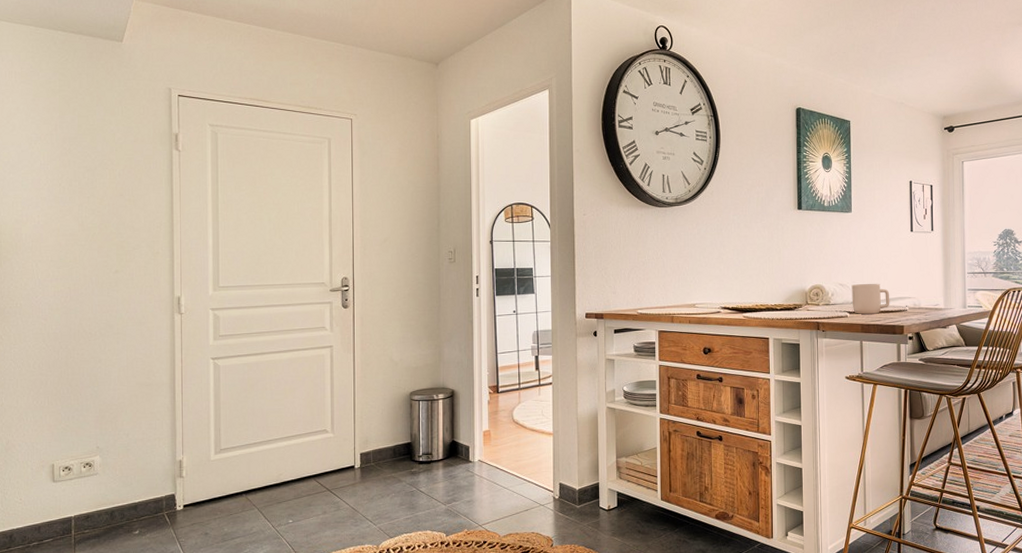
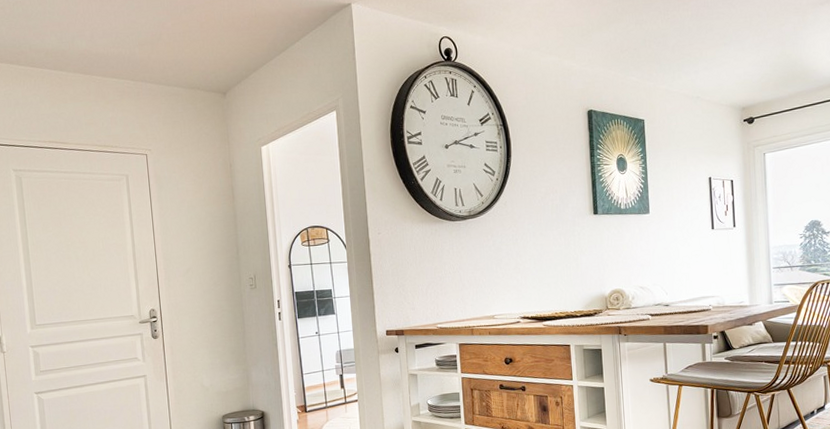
mug: present [851,283,890,314] -> none [652,284,693,316]

